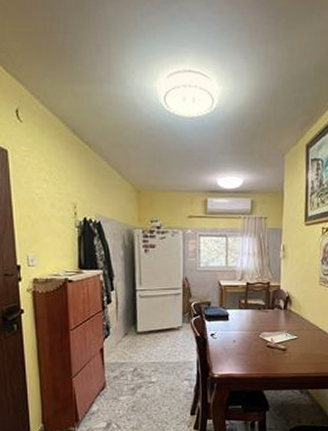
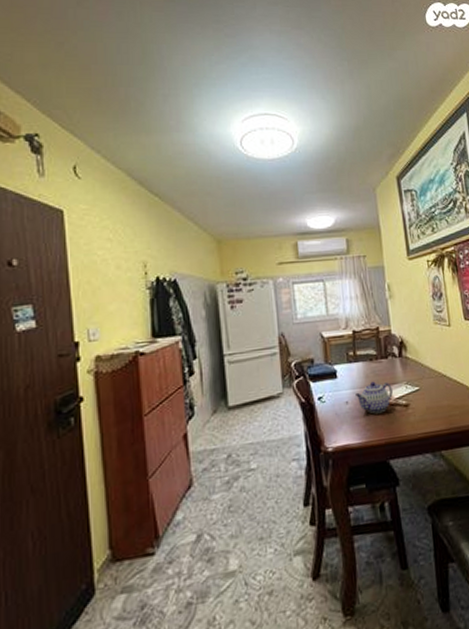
teapot: none [242,327,274,353] -> present [356,381,393,414]

